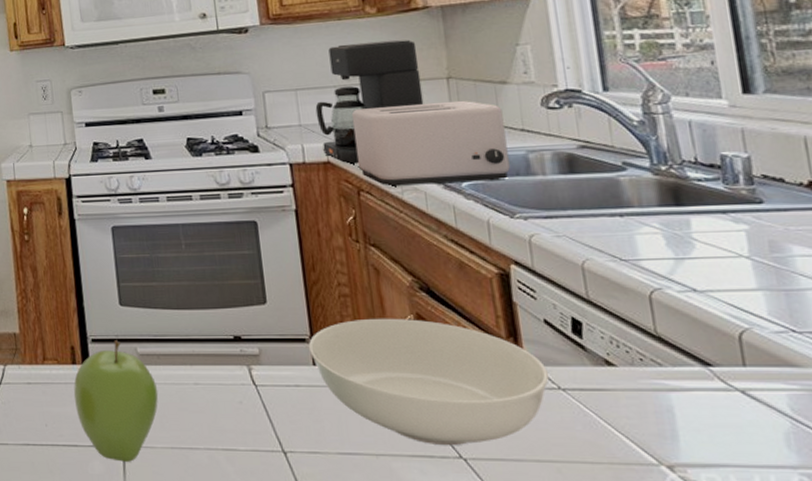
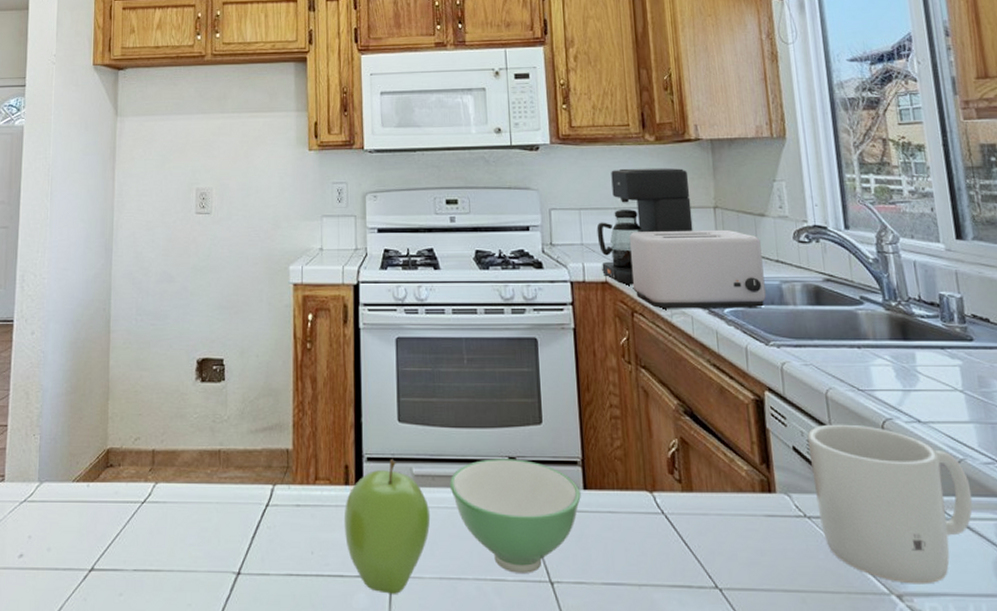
bowl: none [174,337,311,444] -> present [449,459,581,573]
bowl: present [308,318,550,446] -> none [579,441,797,576]
mug: none [560,295,760,456] -> present [807,424,973,585]

